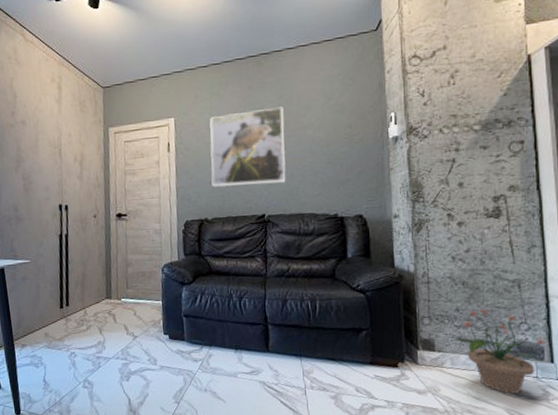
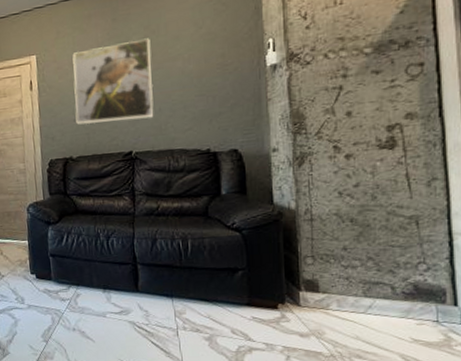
potted plant: present [452,309,547,394] -> none [339,247,450,339]

